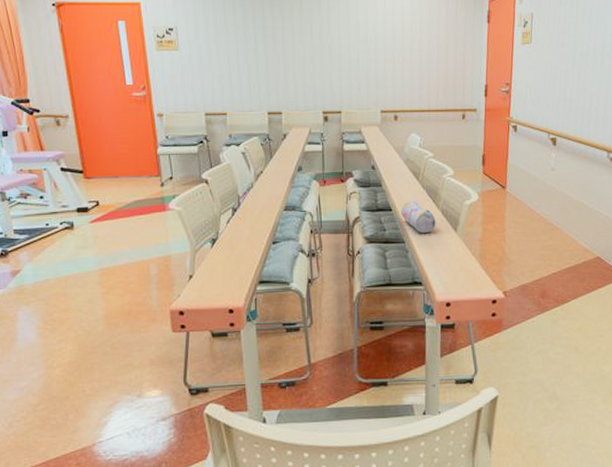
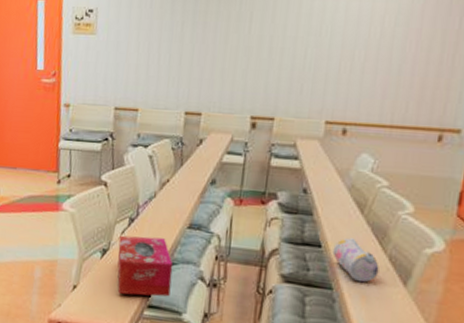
tissue box: none [226,222,277,275] -> present [117,235,173,297]

